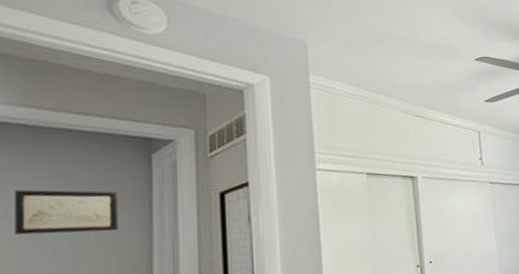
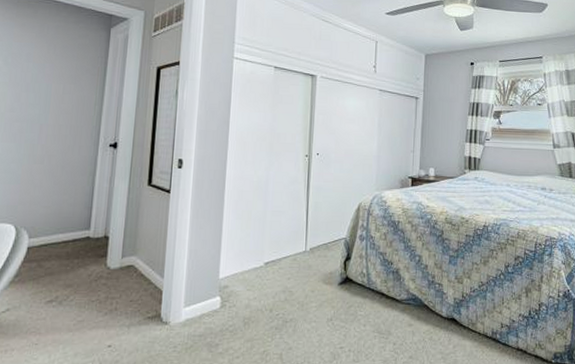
wall art: present [15,189,118,236] -> none [10,45,83,88]

